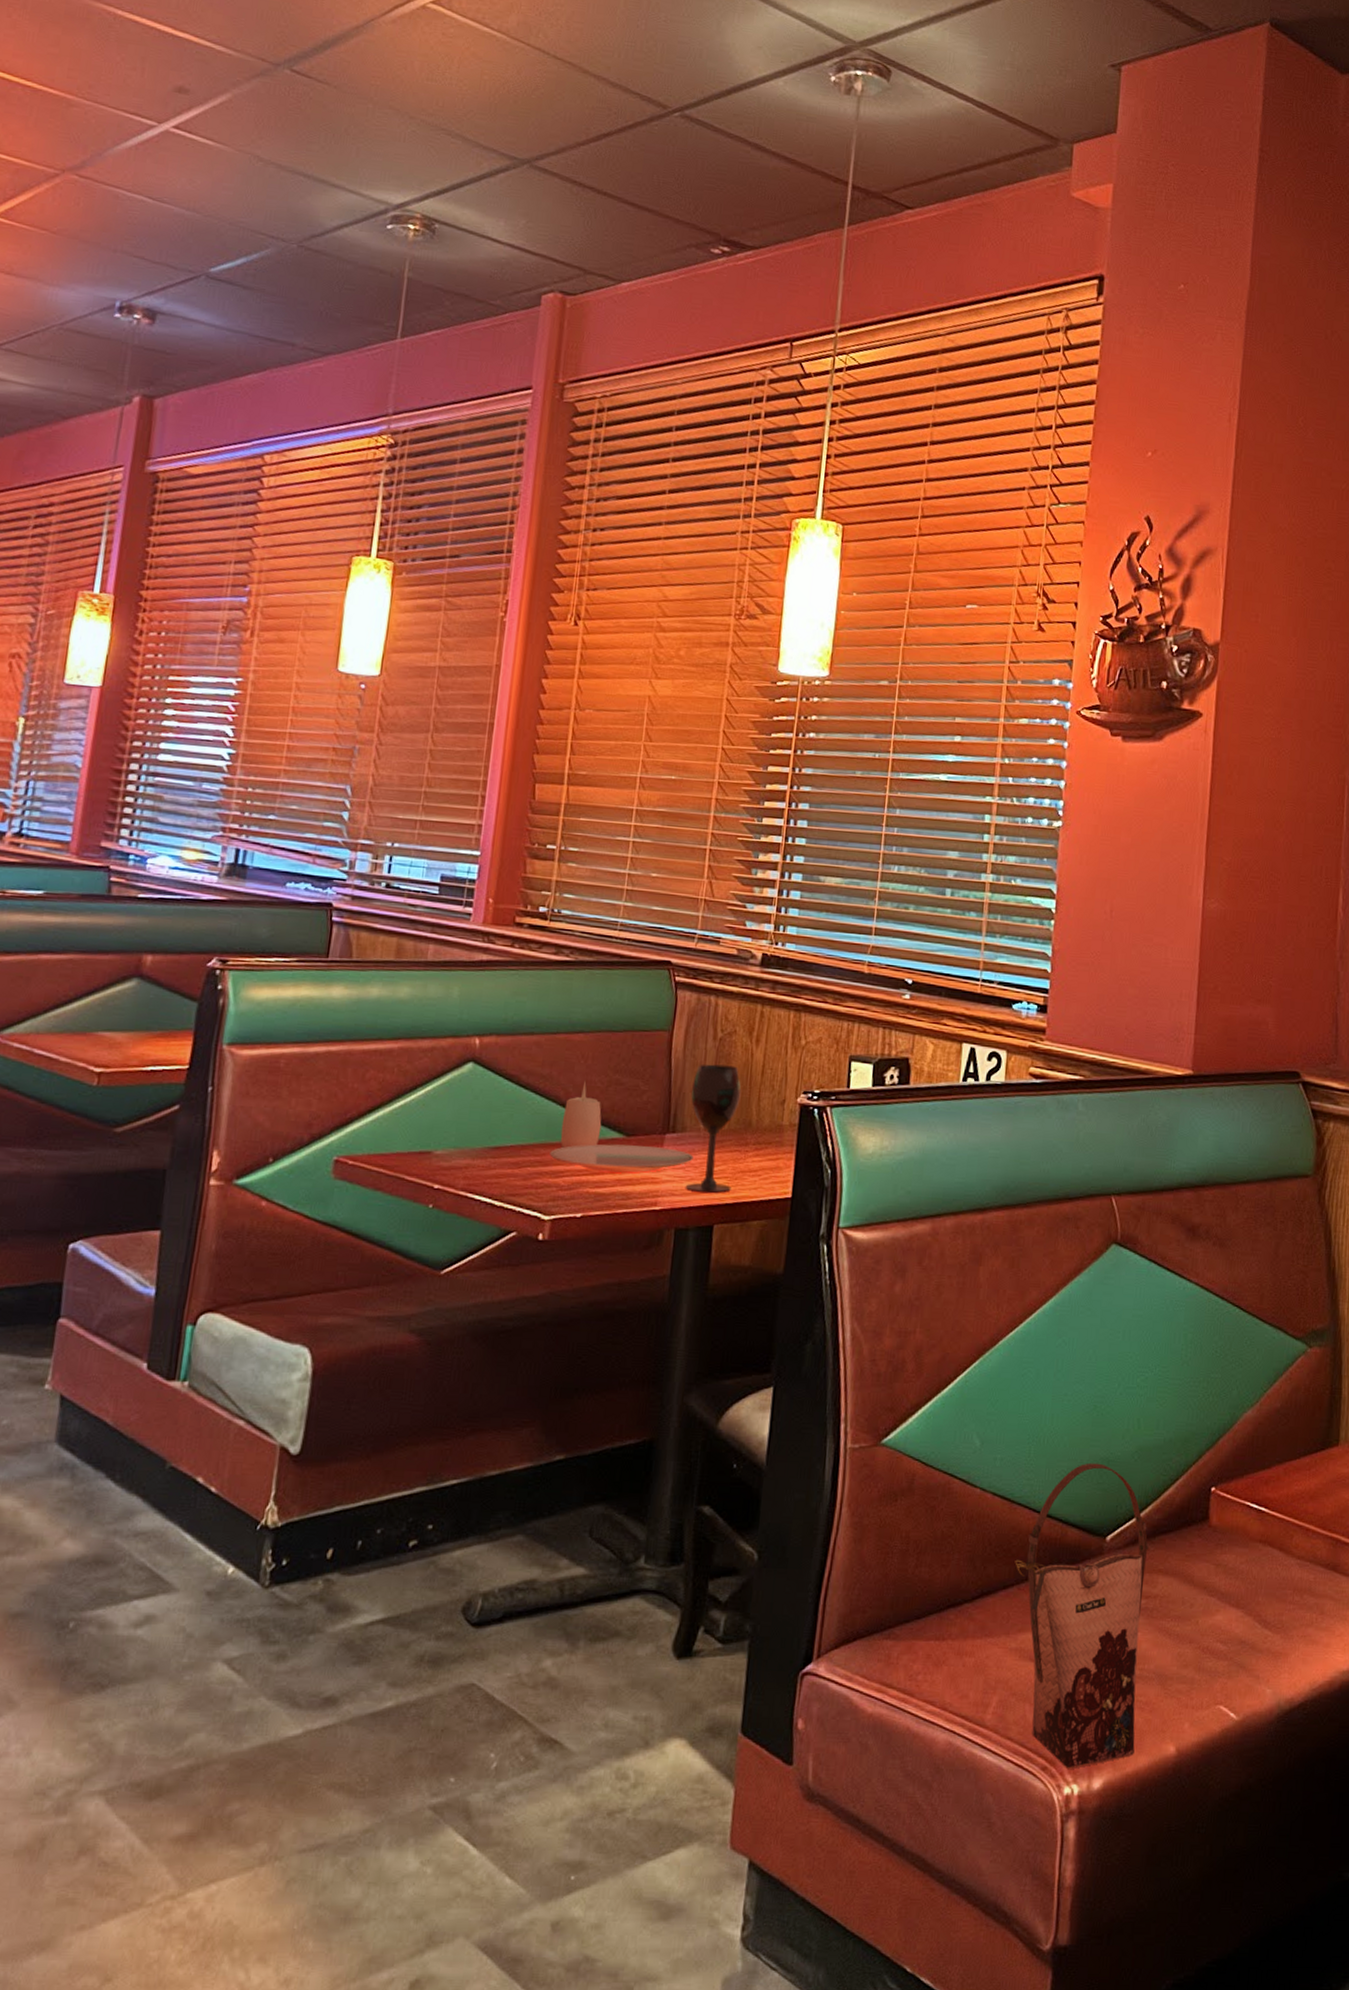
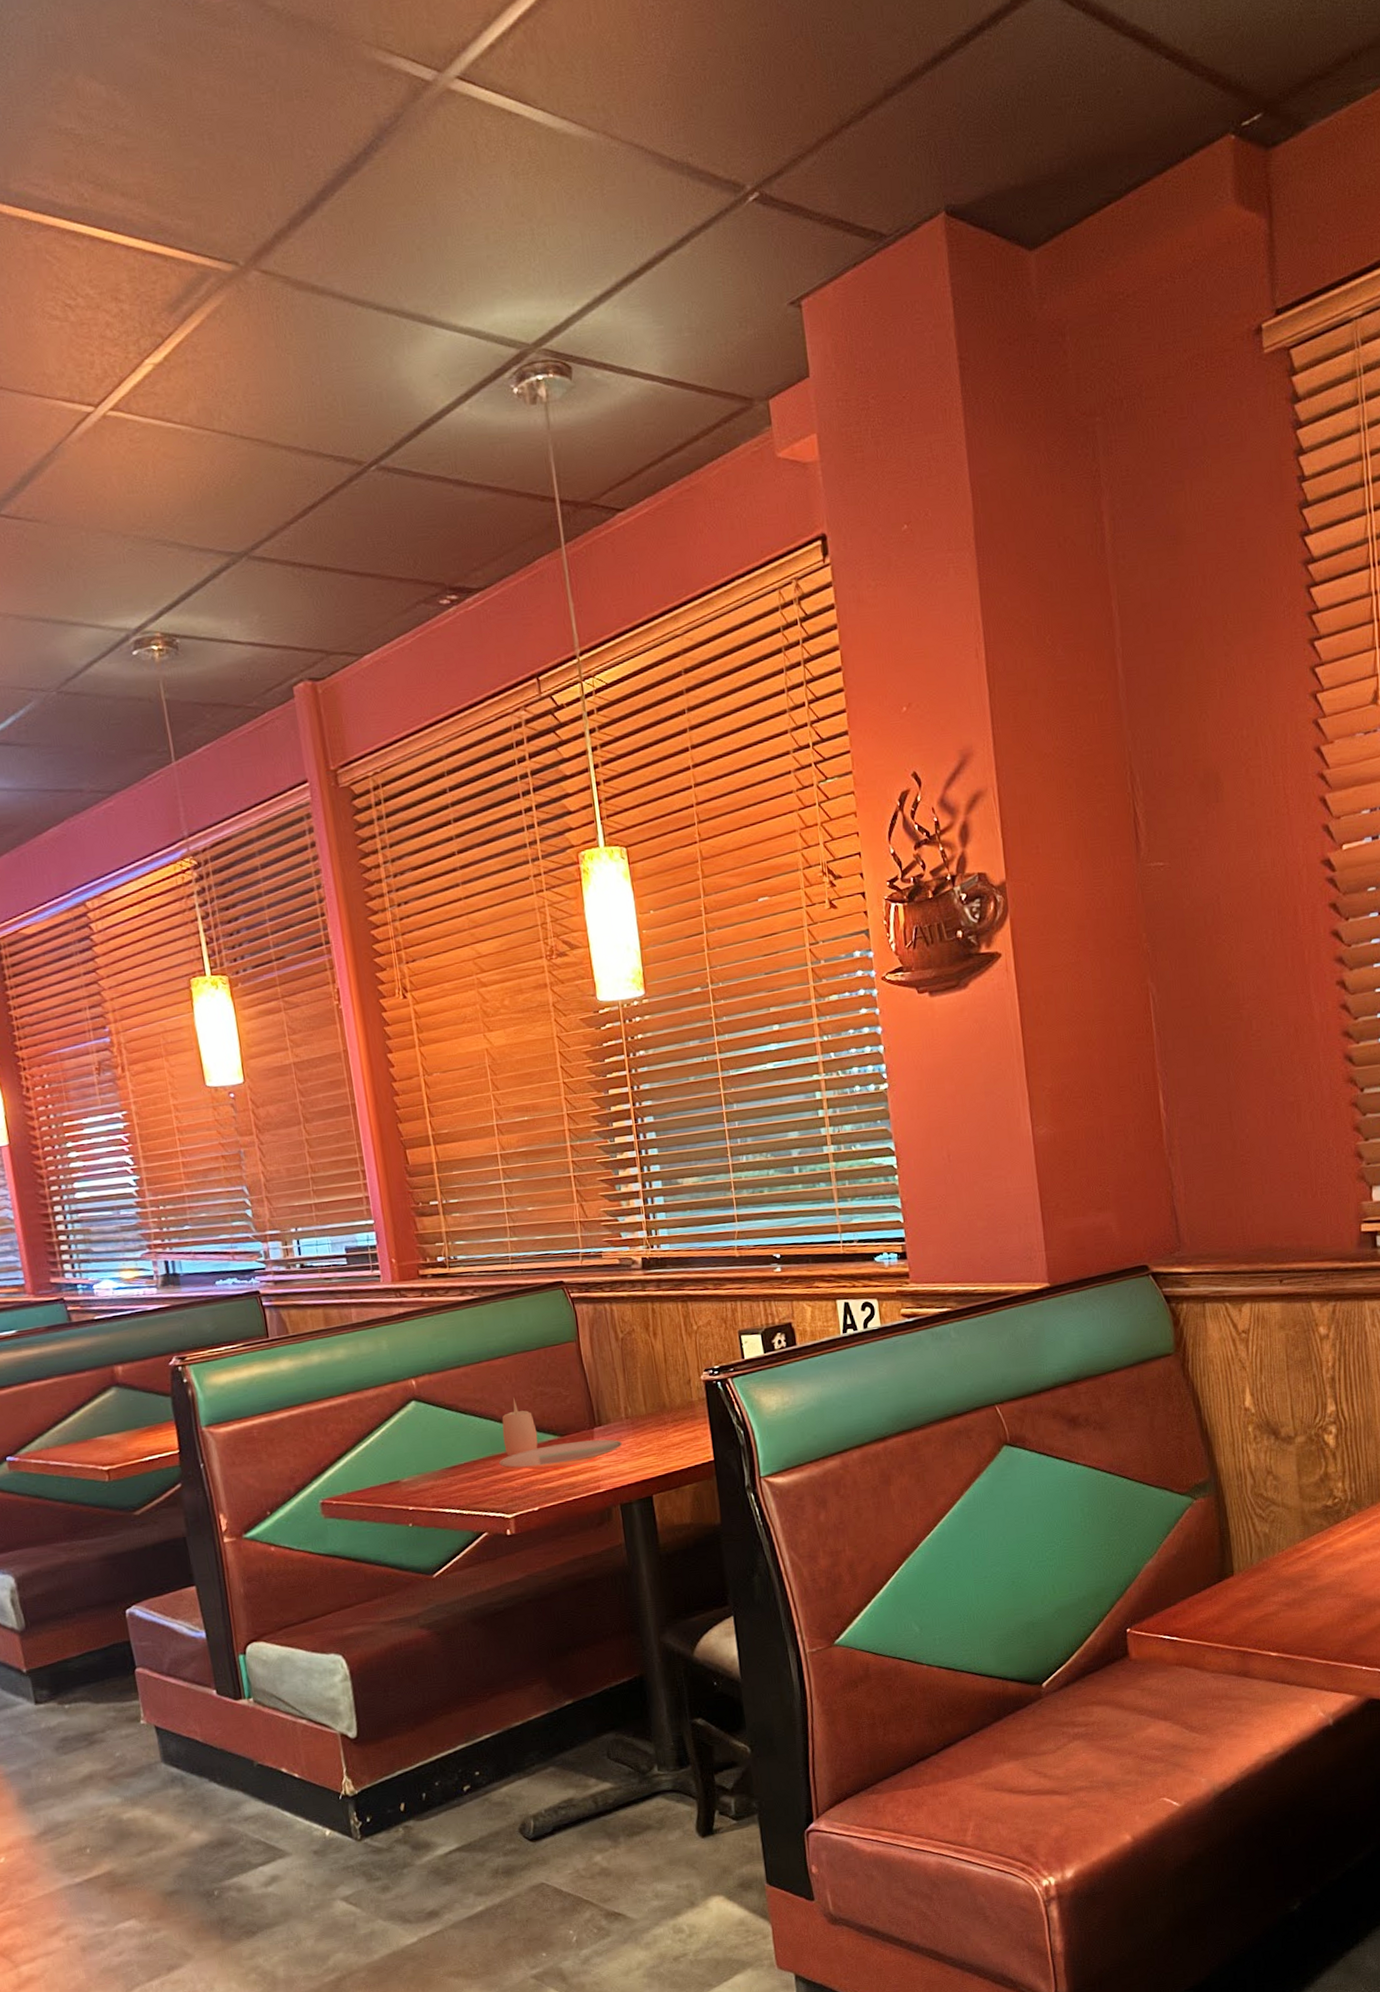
wine glass: present [685,1064,742,1193] -> none [606,1359,661,1471]
handbag: present [1015,1462,1148,1770] -> none [967,1627,1097,1867]

